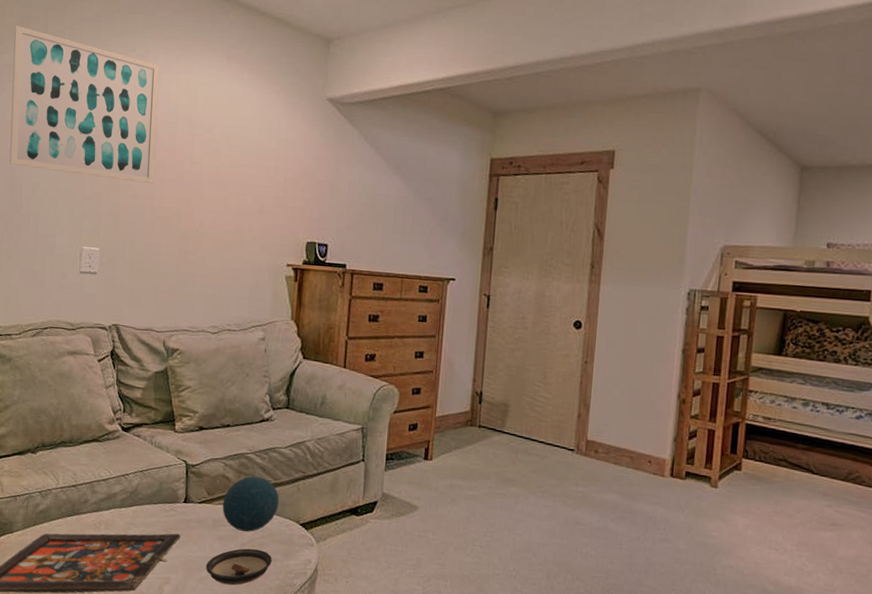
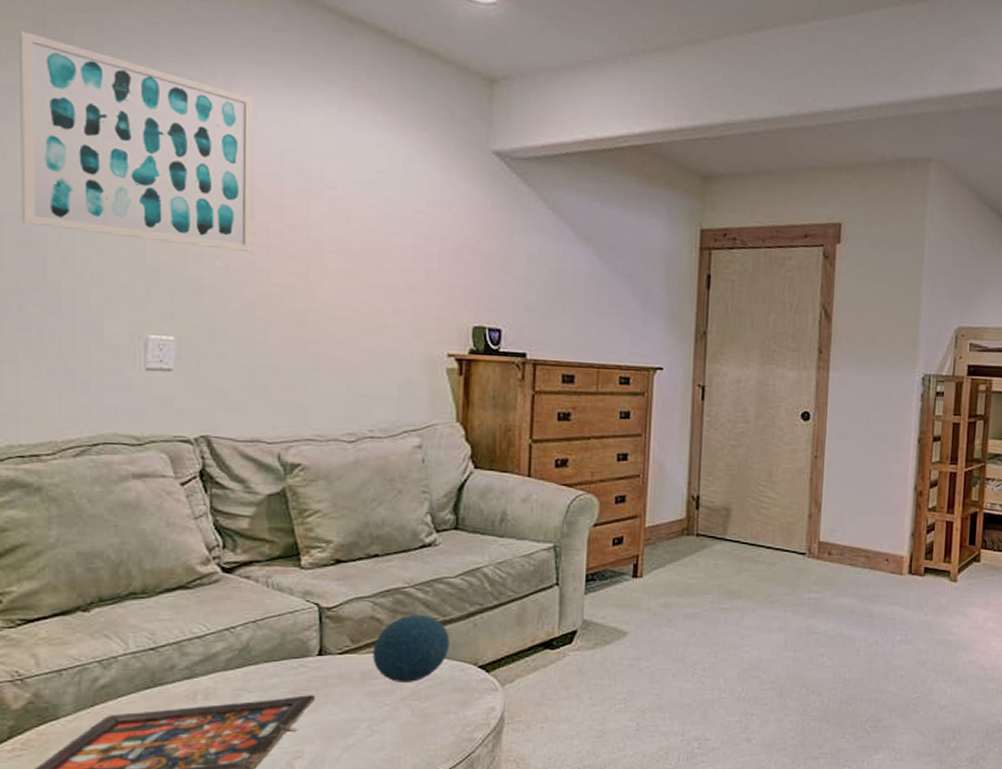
saucer: present [205,548,272,586] -> none [352,703,443,750]

